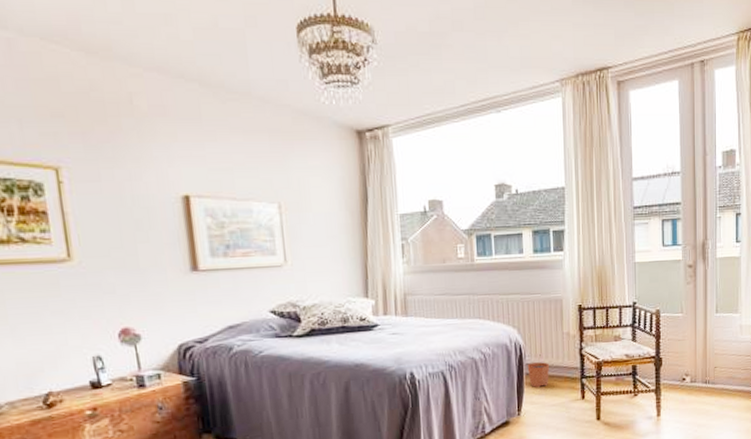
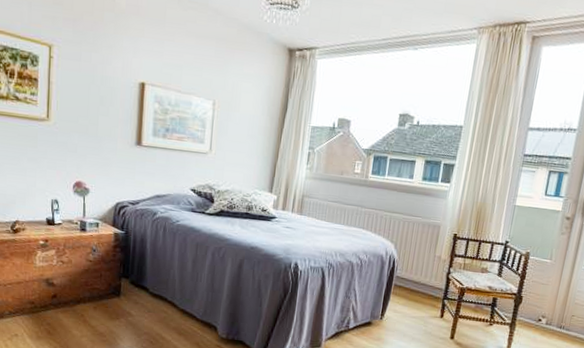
plant pot: present [527,354,550,387] -> none [396,270,418,299]

